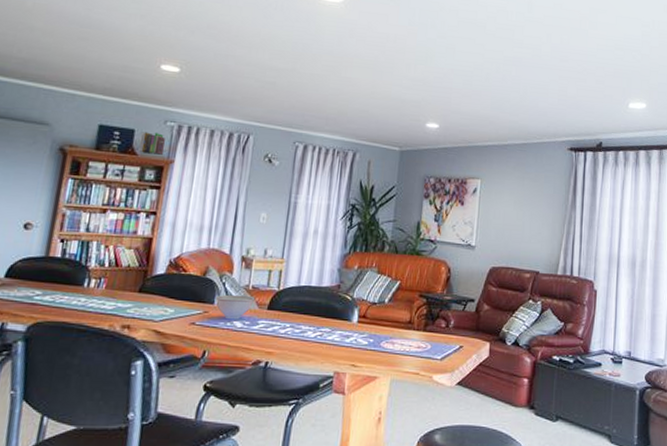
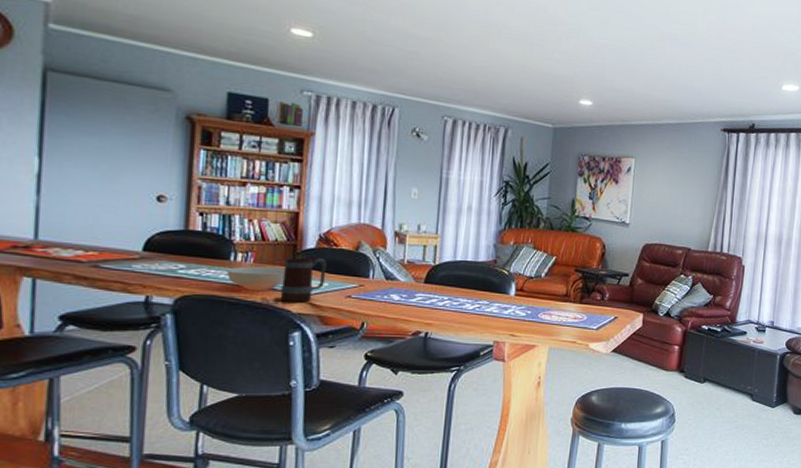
bowl: none [78,292,134,318] -> present [225,266,285,291]
beer mug: none [126,283,175,330] -> present [280,257,327,303]
bowl: present [215,294,256,320] -> none [370,268,412,293]

